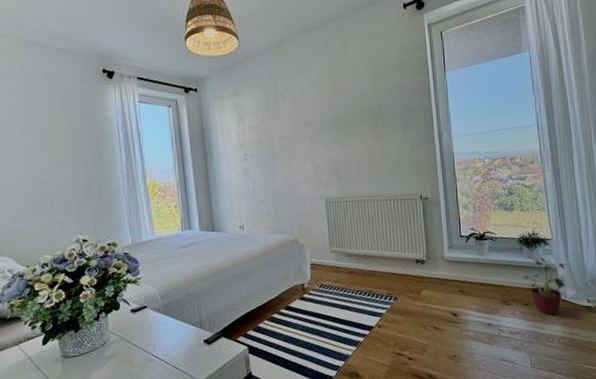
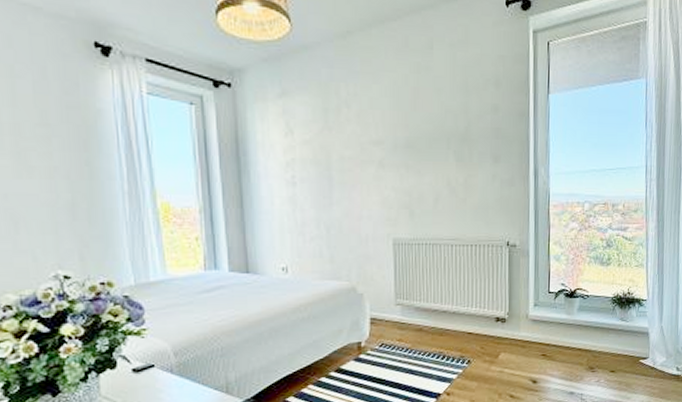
potted plant: present [523,258,567,316] -> none [612,321,660,384]

